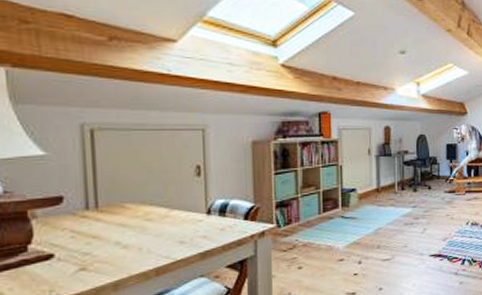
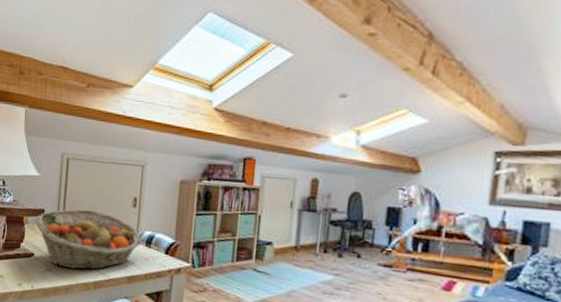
fruit basket: none [48,187,212,262] -> present [35,209,141,270]

